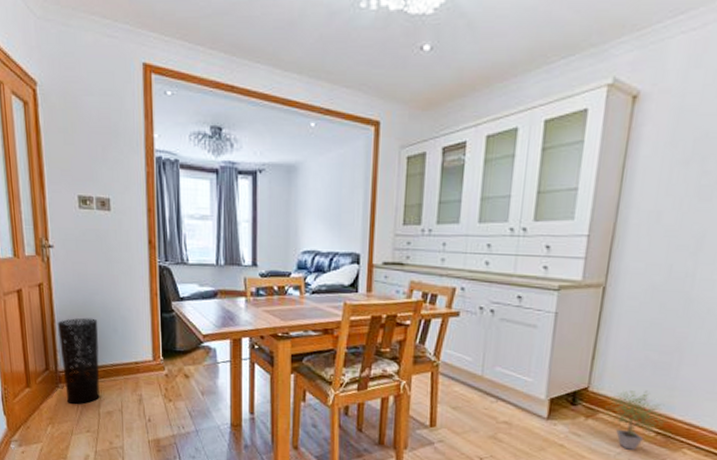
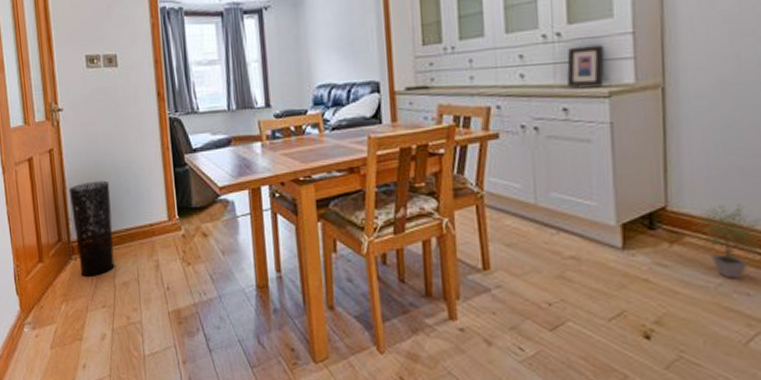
picture frame: none [525,242,562,281] -> present [567,45,605,88]

